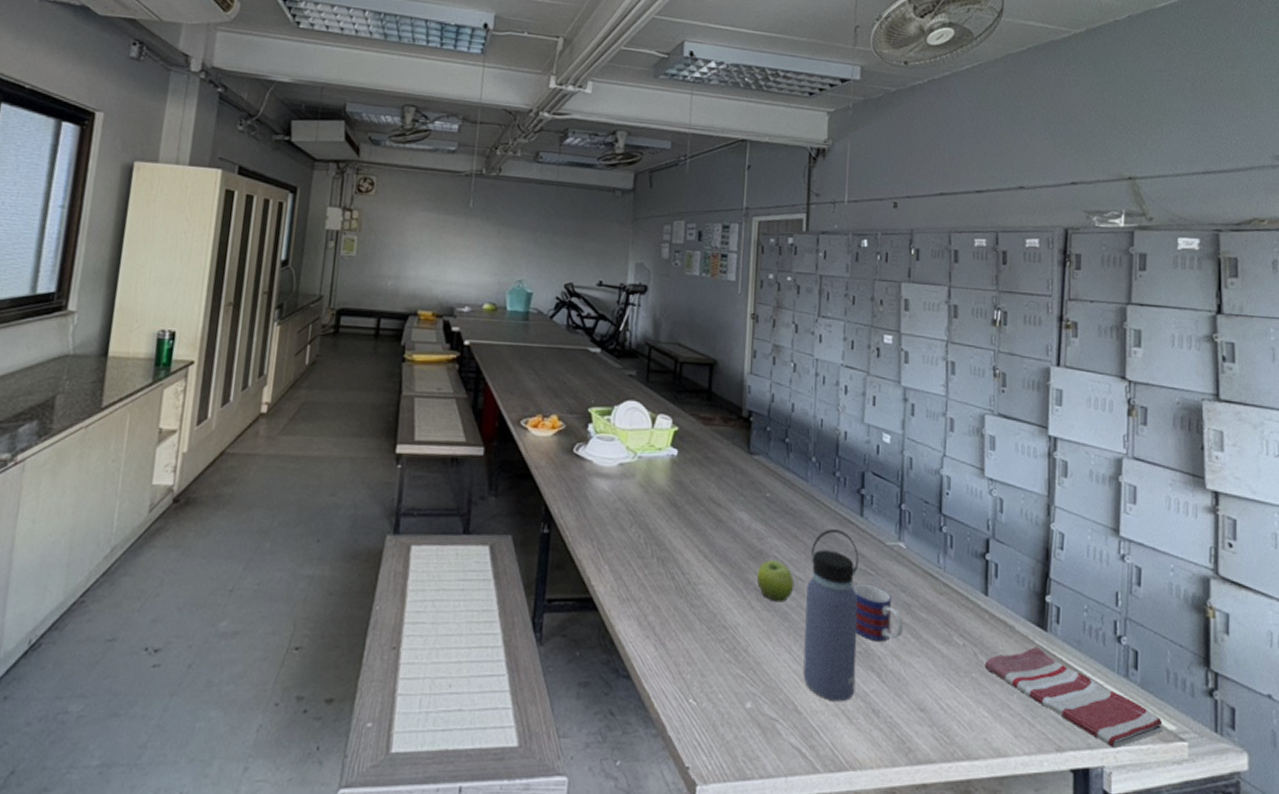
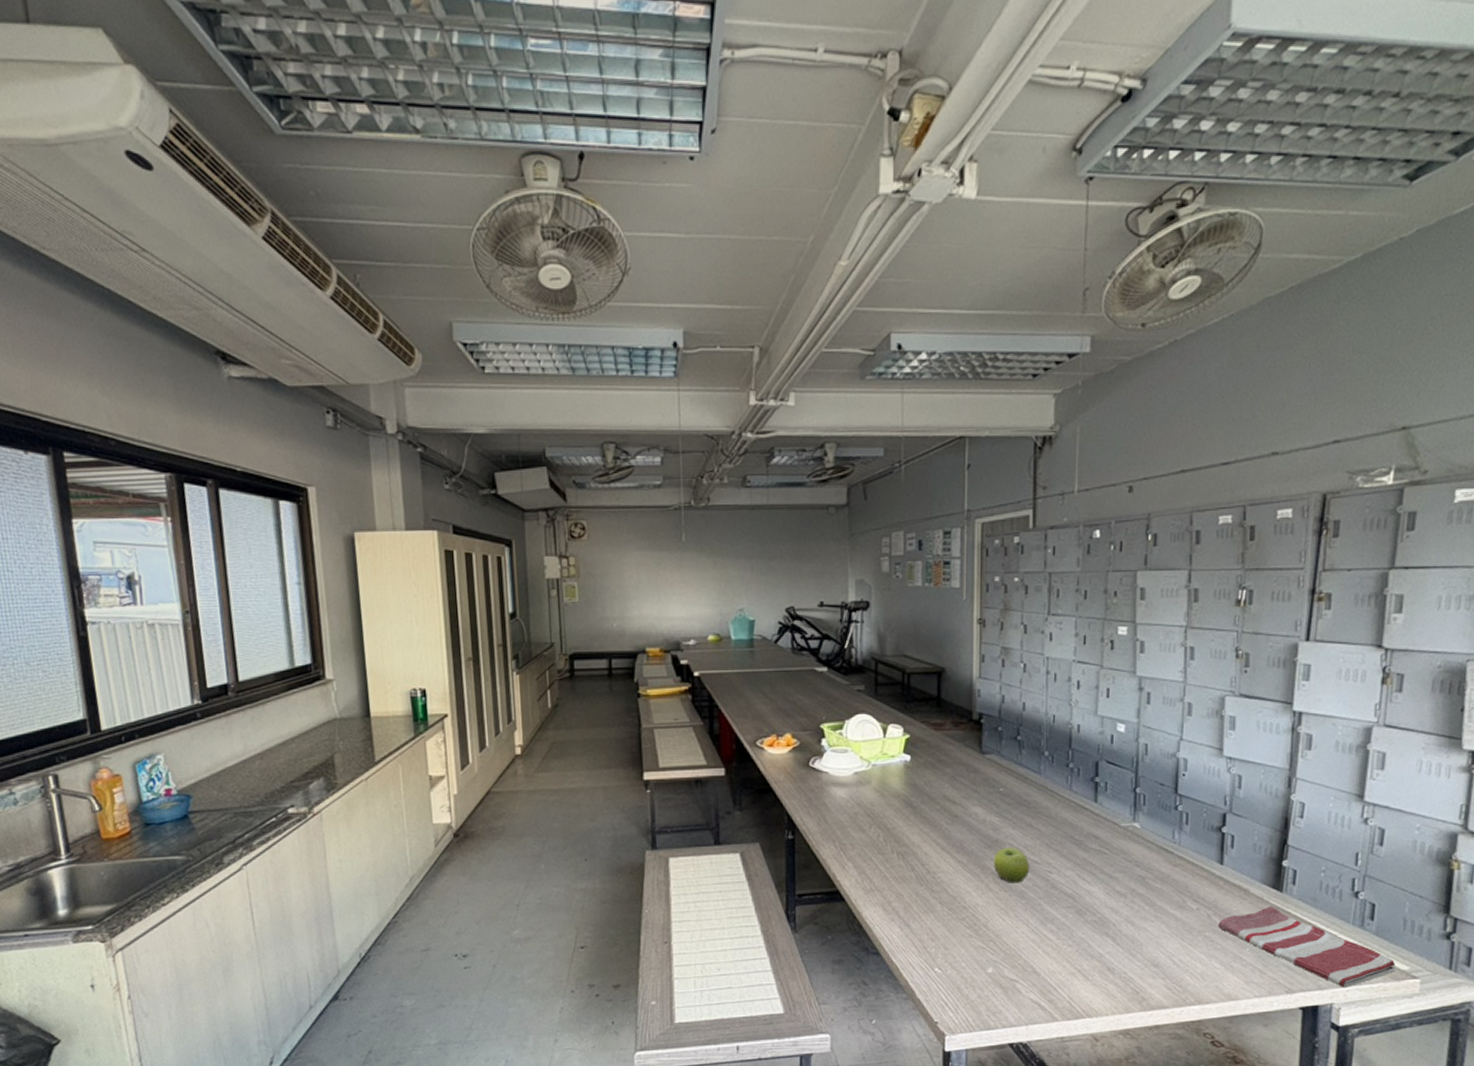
water bottle: present [803,529,859,702] -> none [1041,816,1093,963]
mug: present [852,583,904,642] -> none [1087,862,1138,911]

